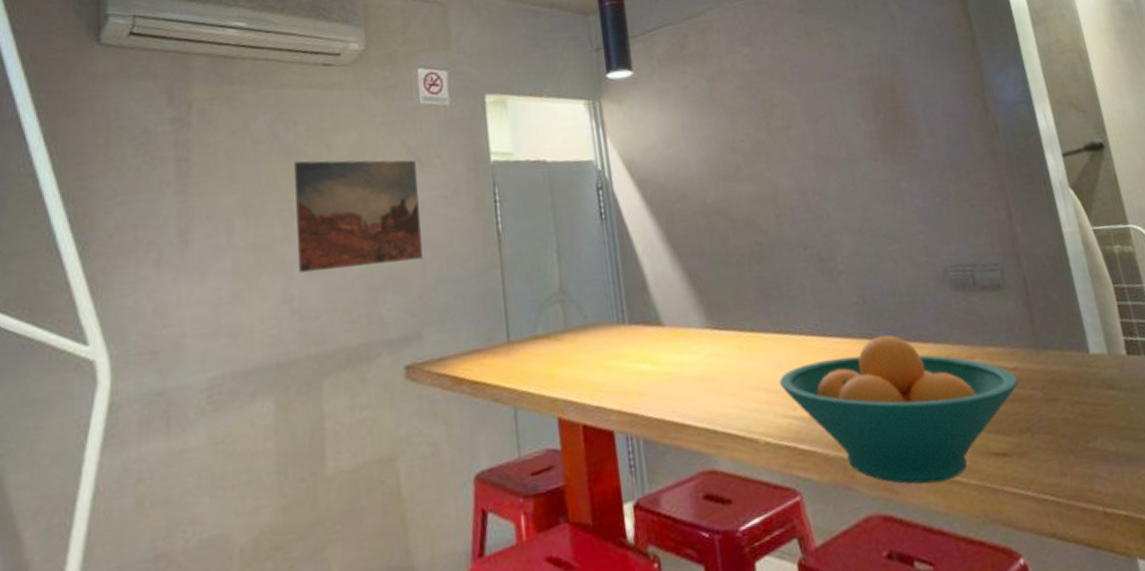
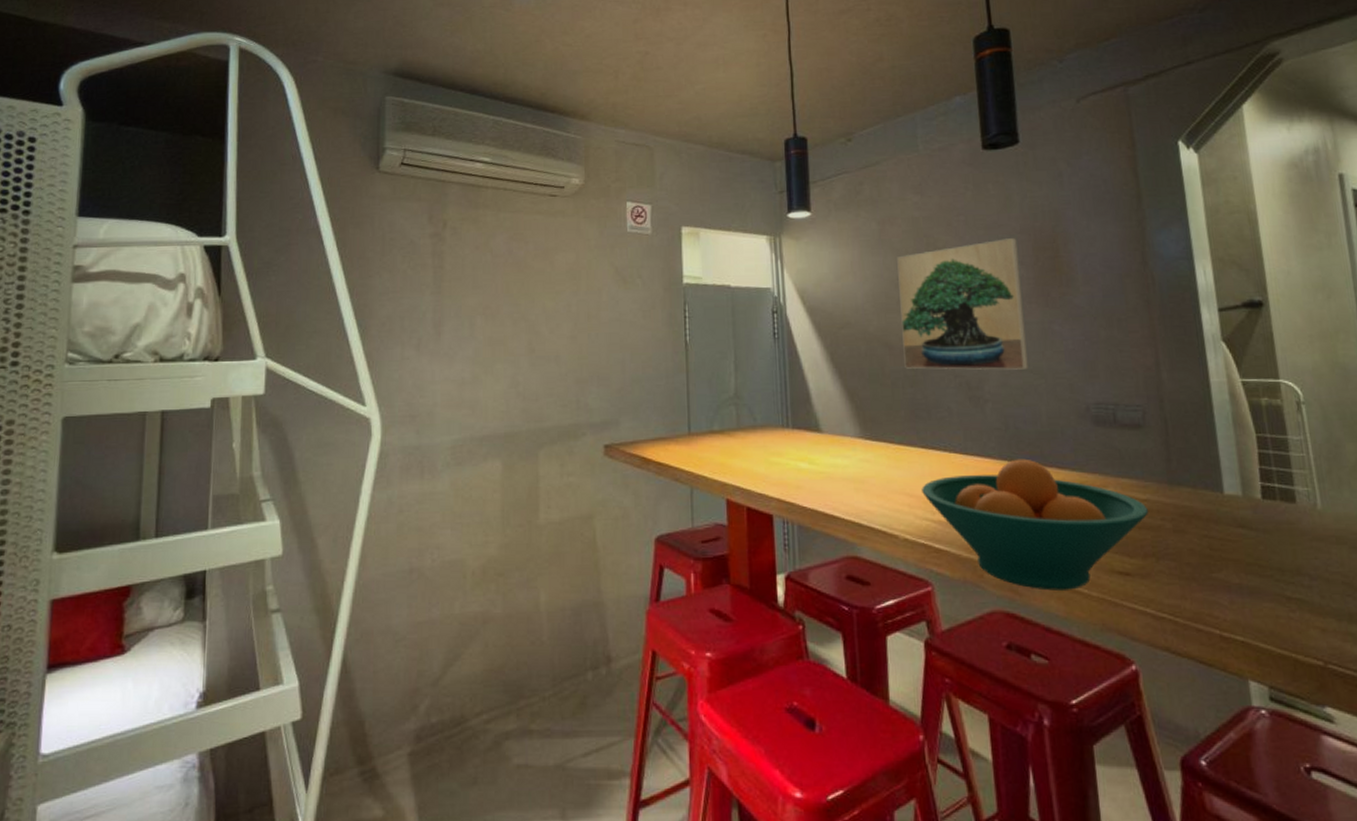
wall art: present [294,160,423,274] -> none [524,273,623,364]
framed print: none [731,88,881,244] -> present [897,237,1028,370]

